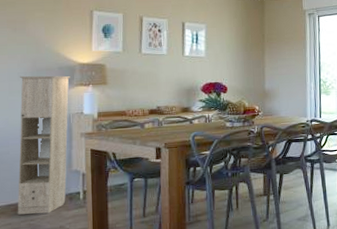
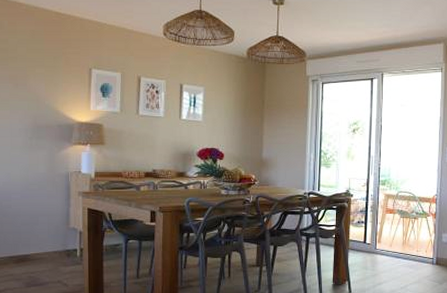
storage cabinet: present [17,75,71,215] -> none [18,132,69,268]

